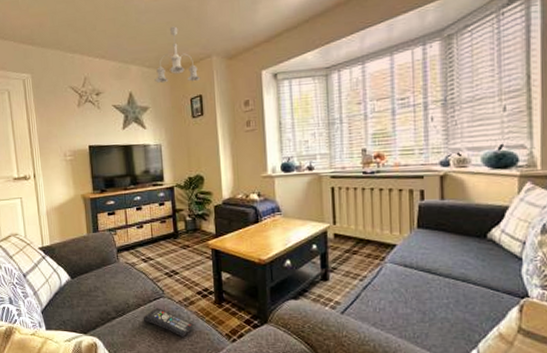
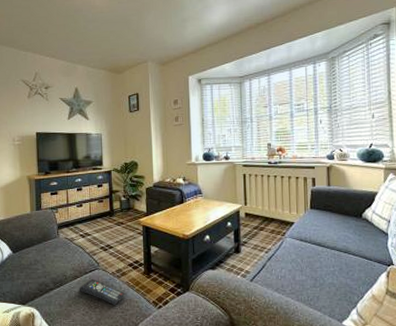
ceiling light fixture: present [154,26,201,84] -> none [98,35,138,82]

